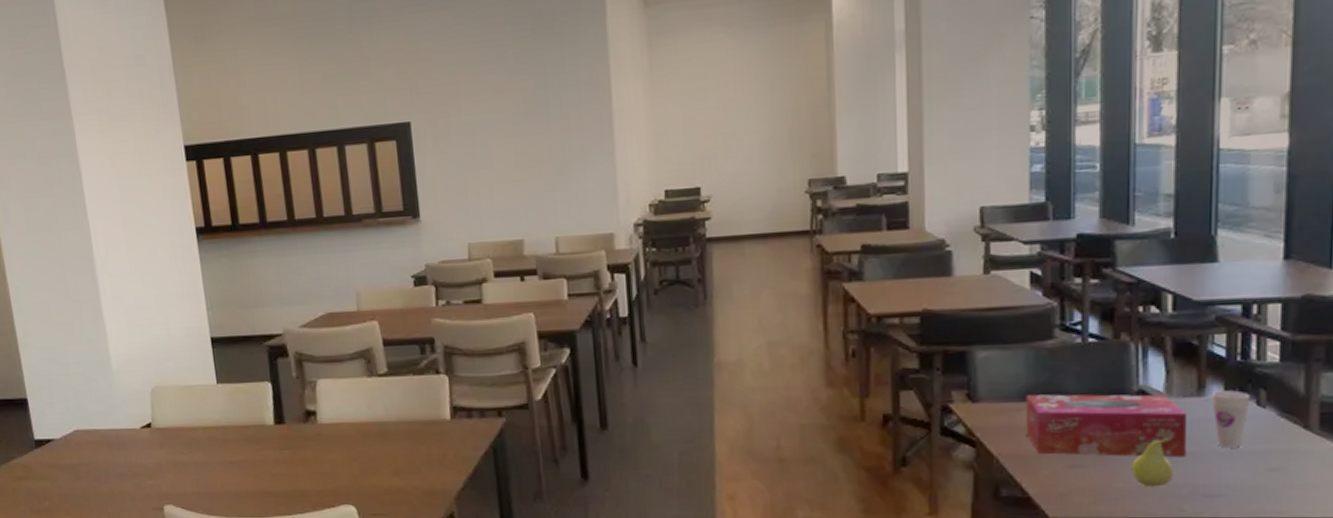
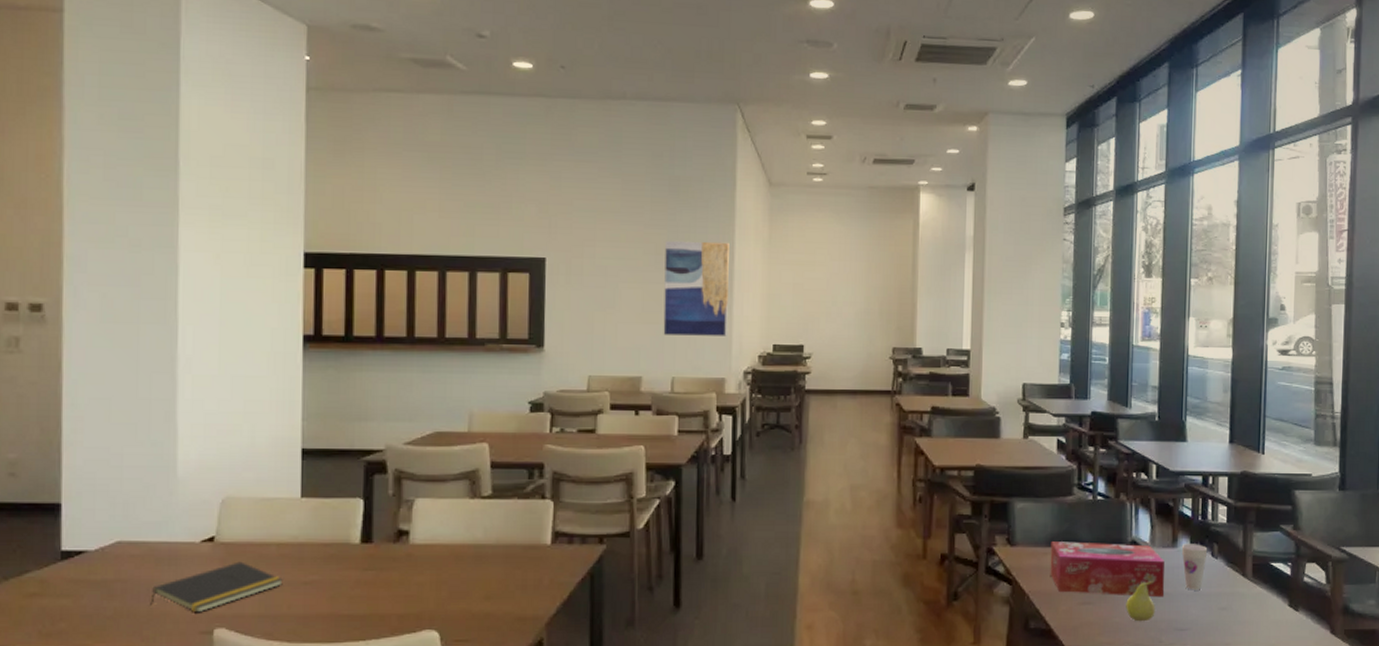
notepad: none [109,445,214,492] -> present [150,561,283,613]
wall art: none [533,78,611,192] -> present [663,240,729,336]

